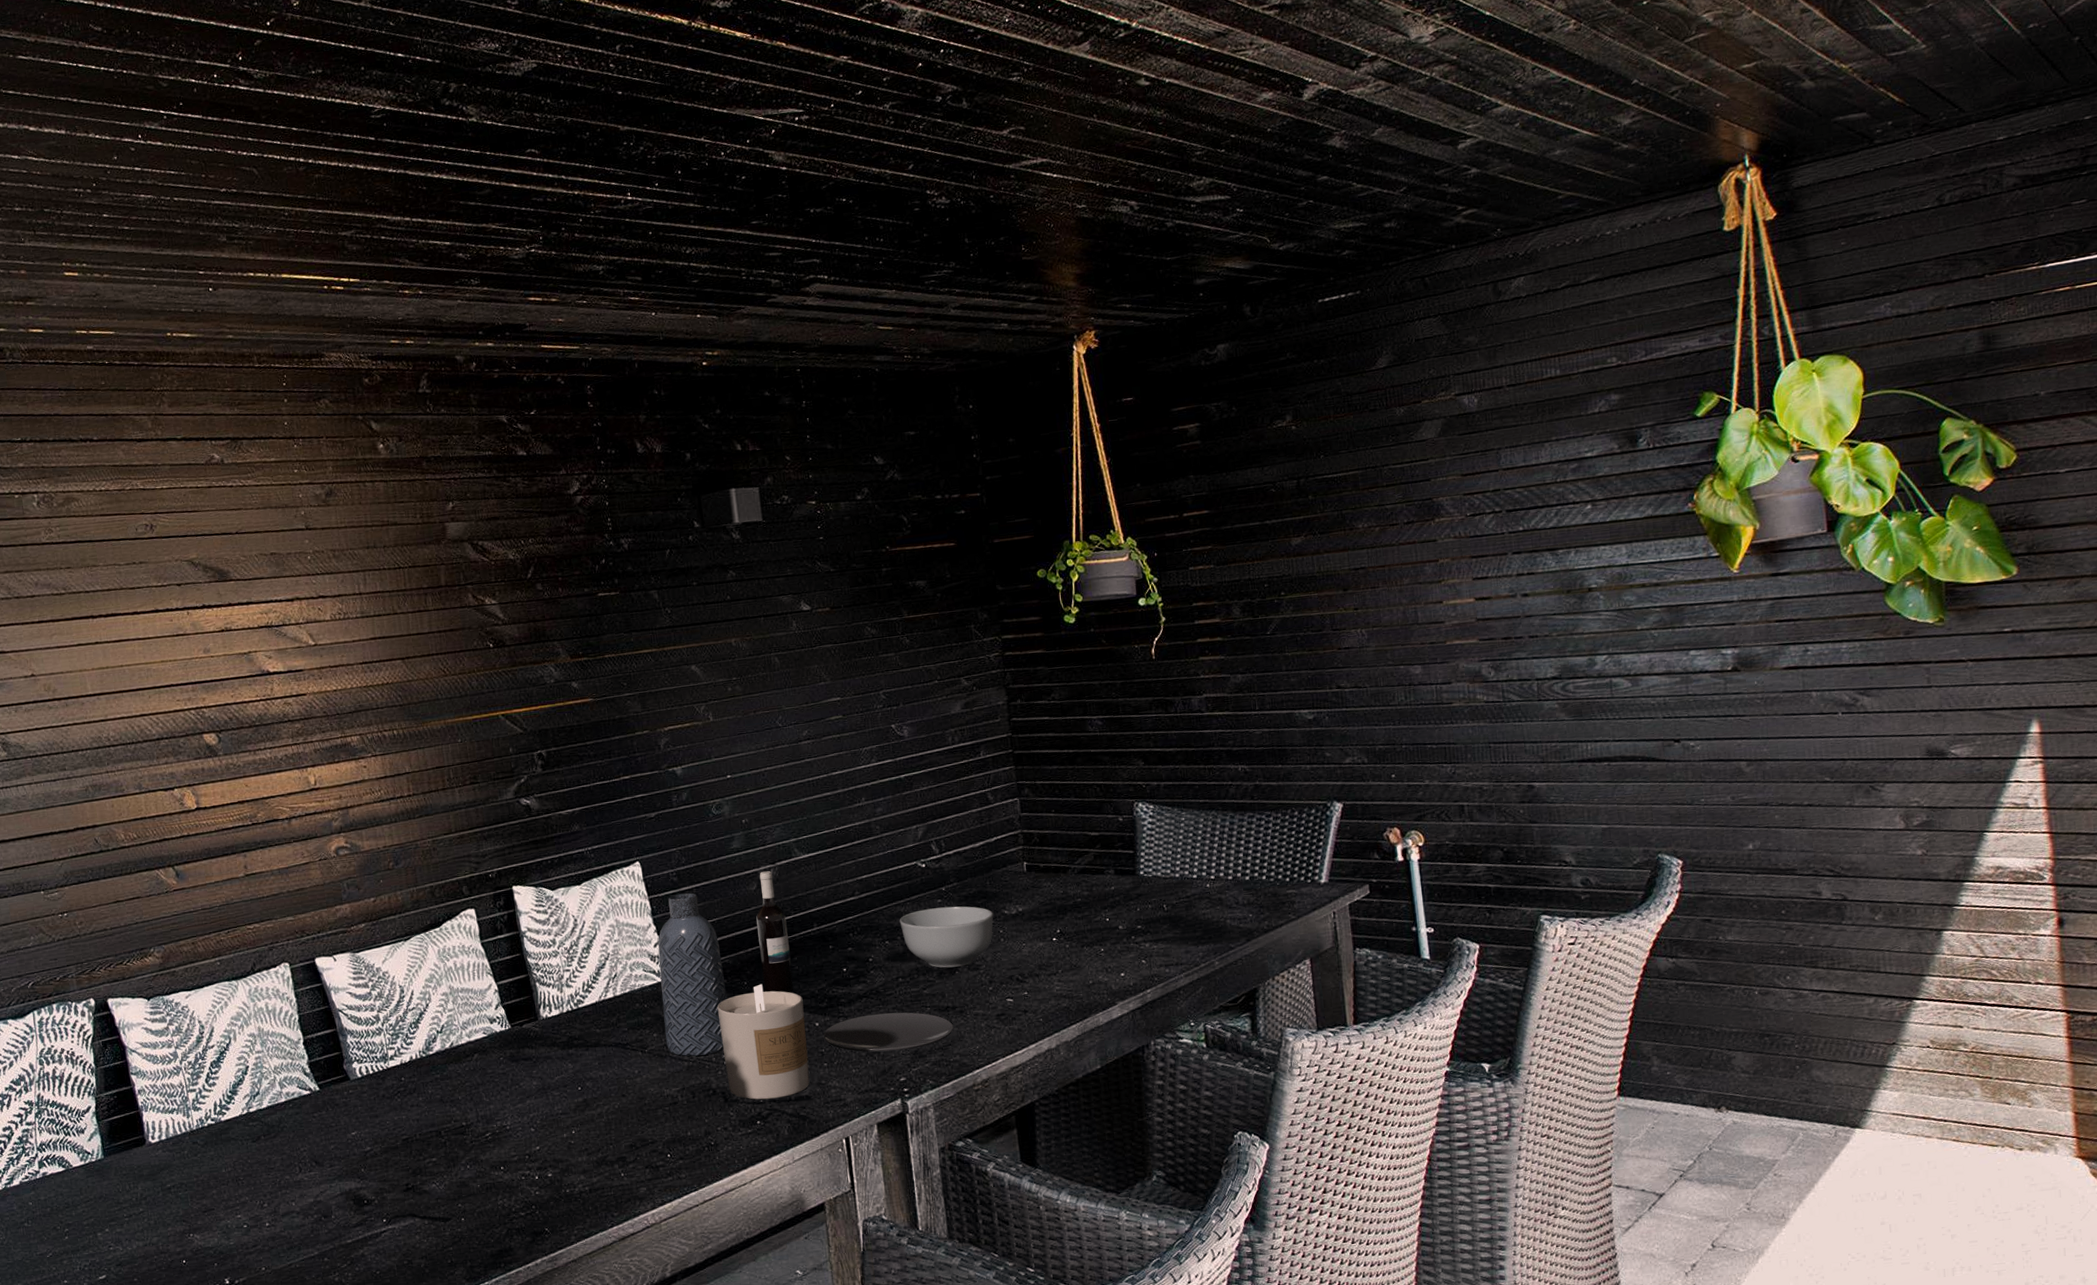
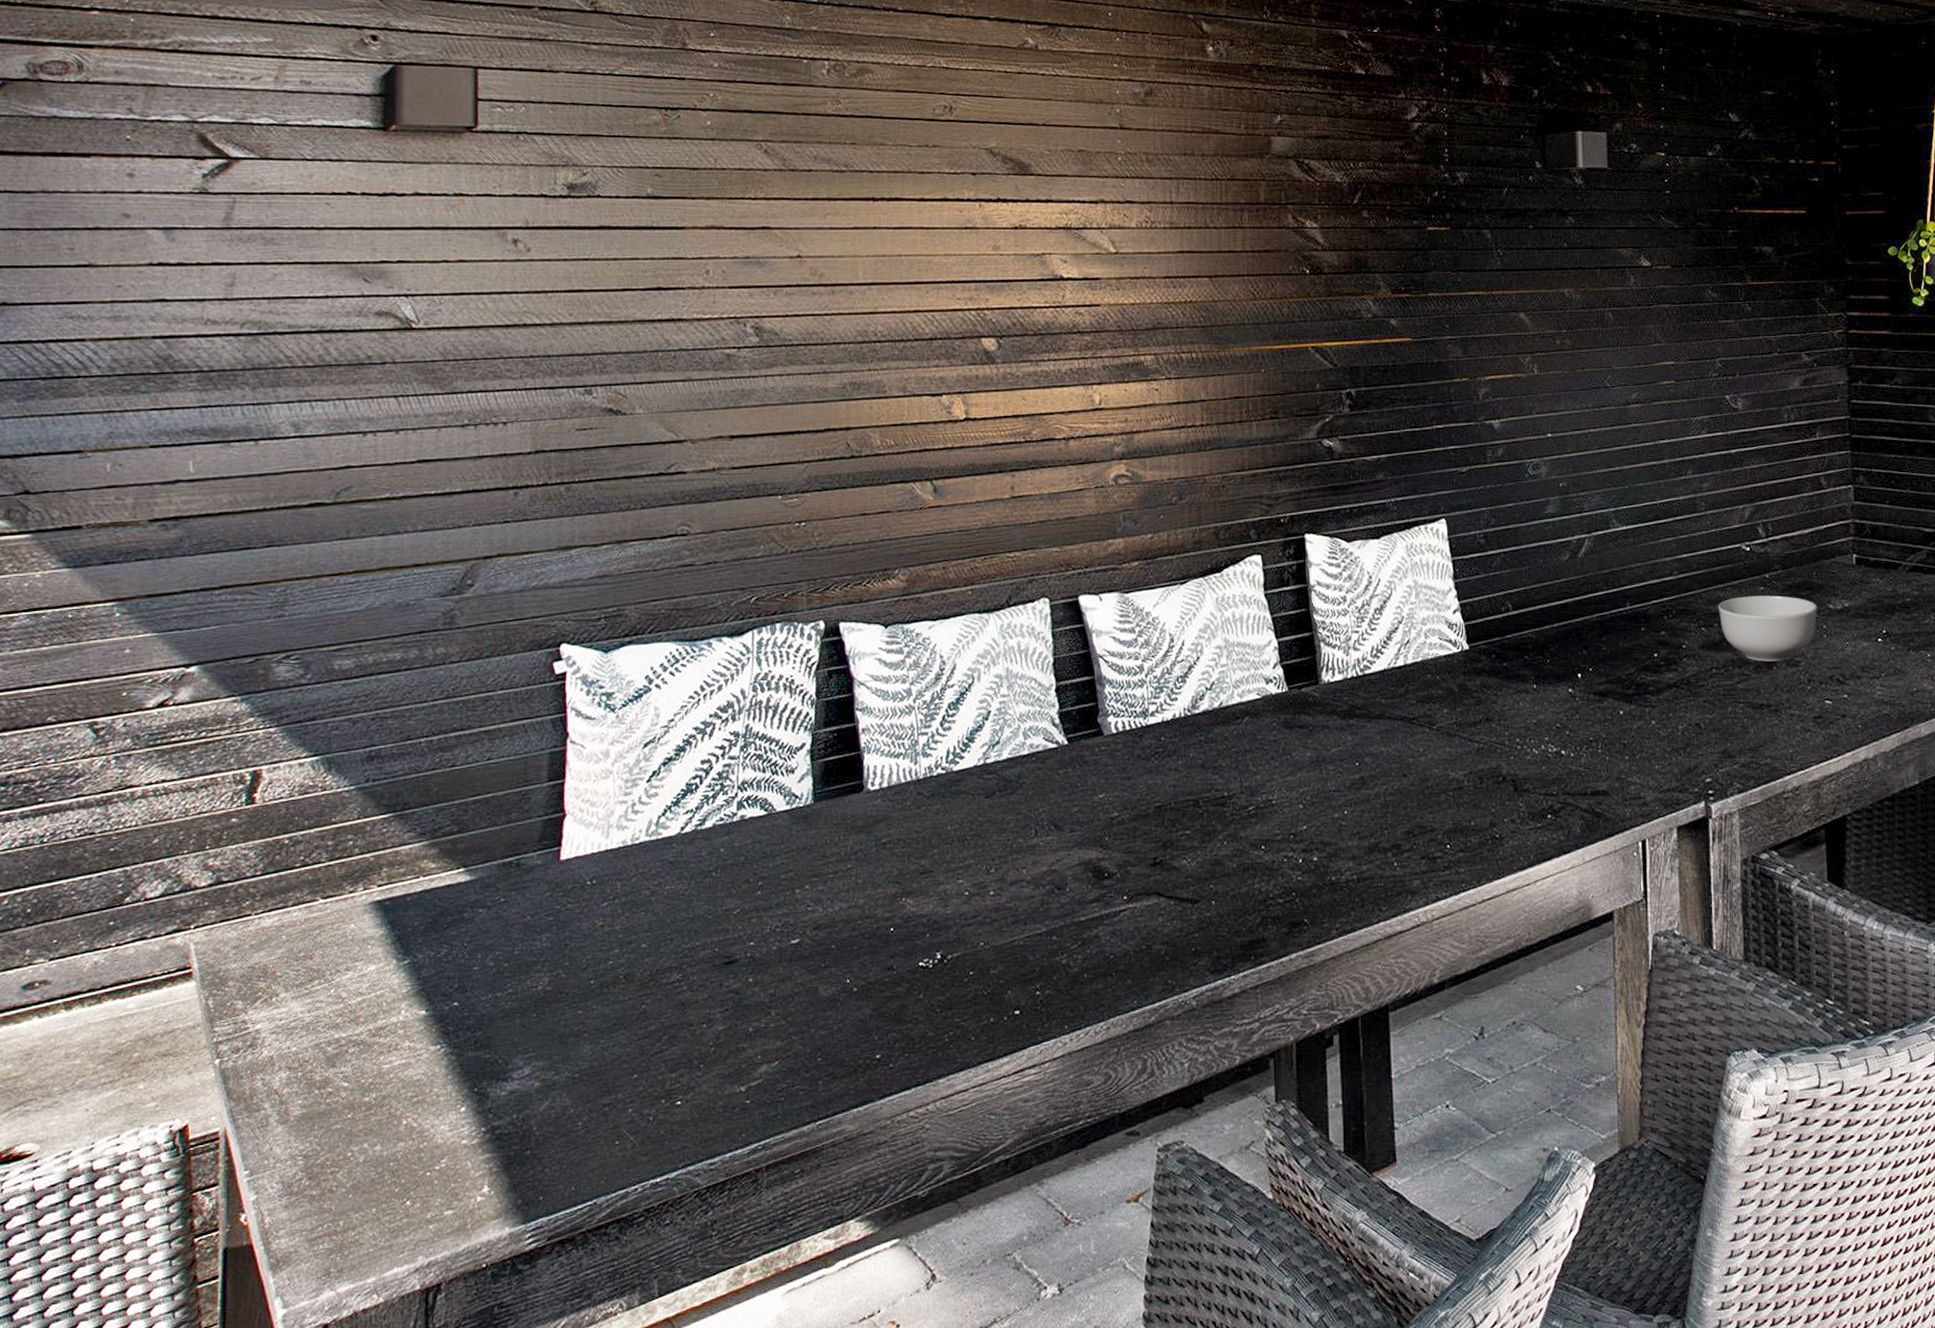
vase: present [658,893,728,1057] -> none [1456,557,1527,738]
candle: present [717,984,810,1100] -> none [1515,663,1609,792]
wine bottle: present [756,871,794,993] -> none [1566,541,1600,676]
plate: present [823,1012,954,1052] -> none [1626,705,1767,749]

